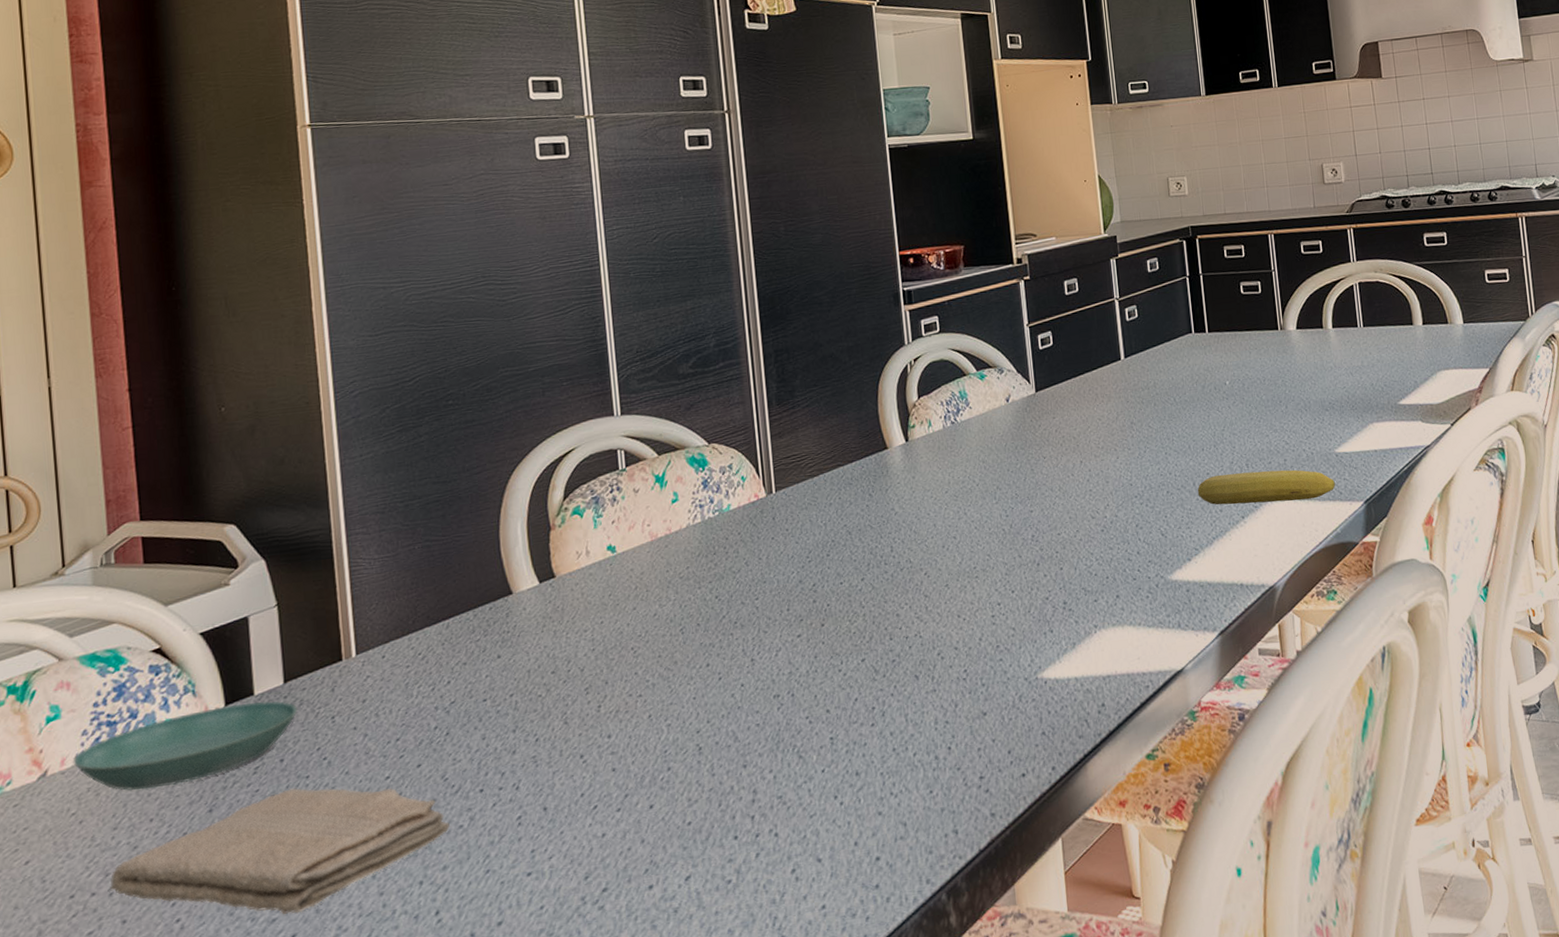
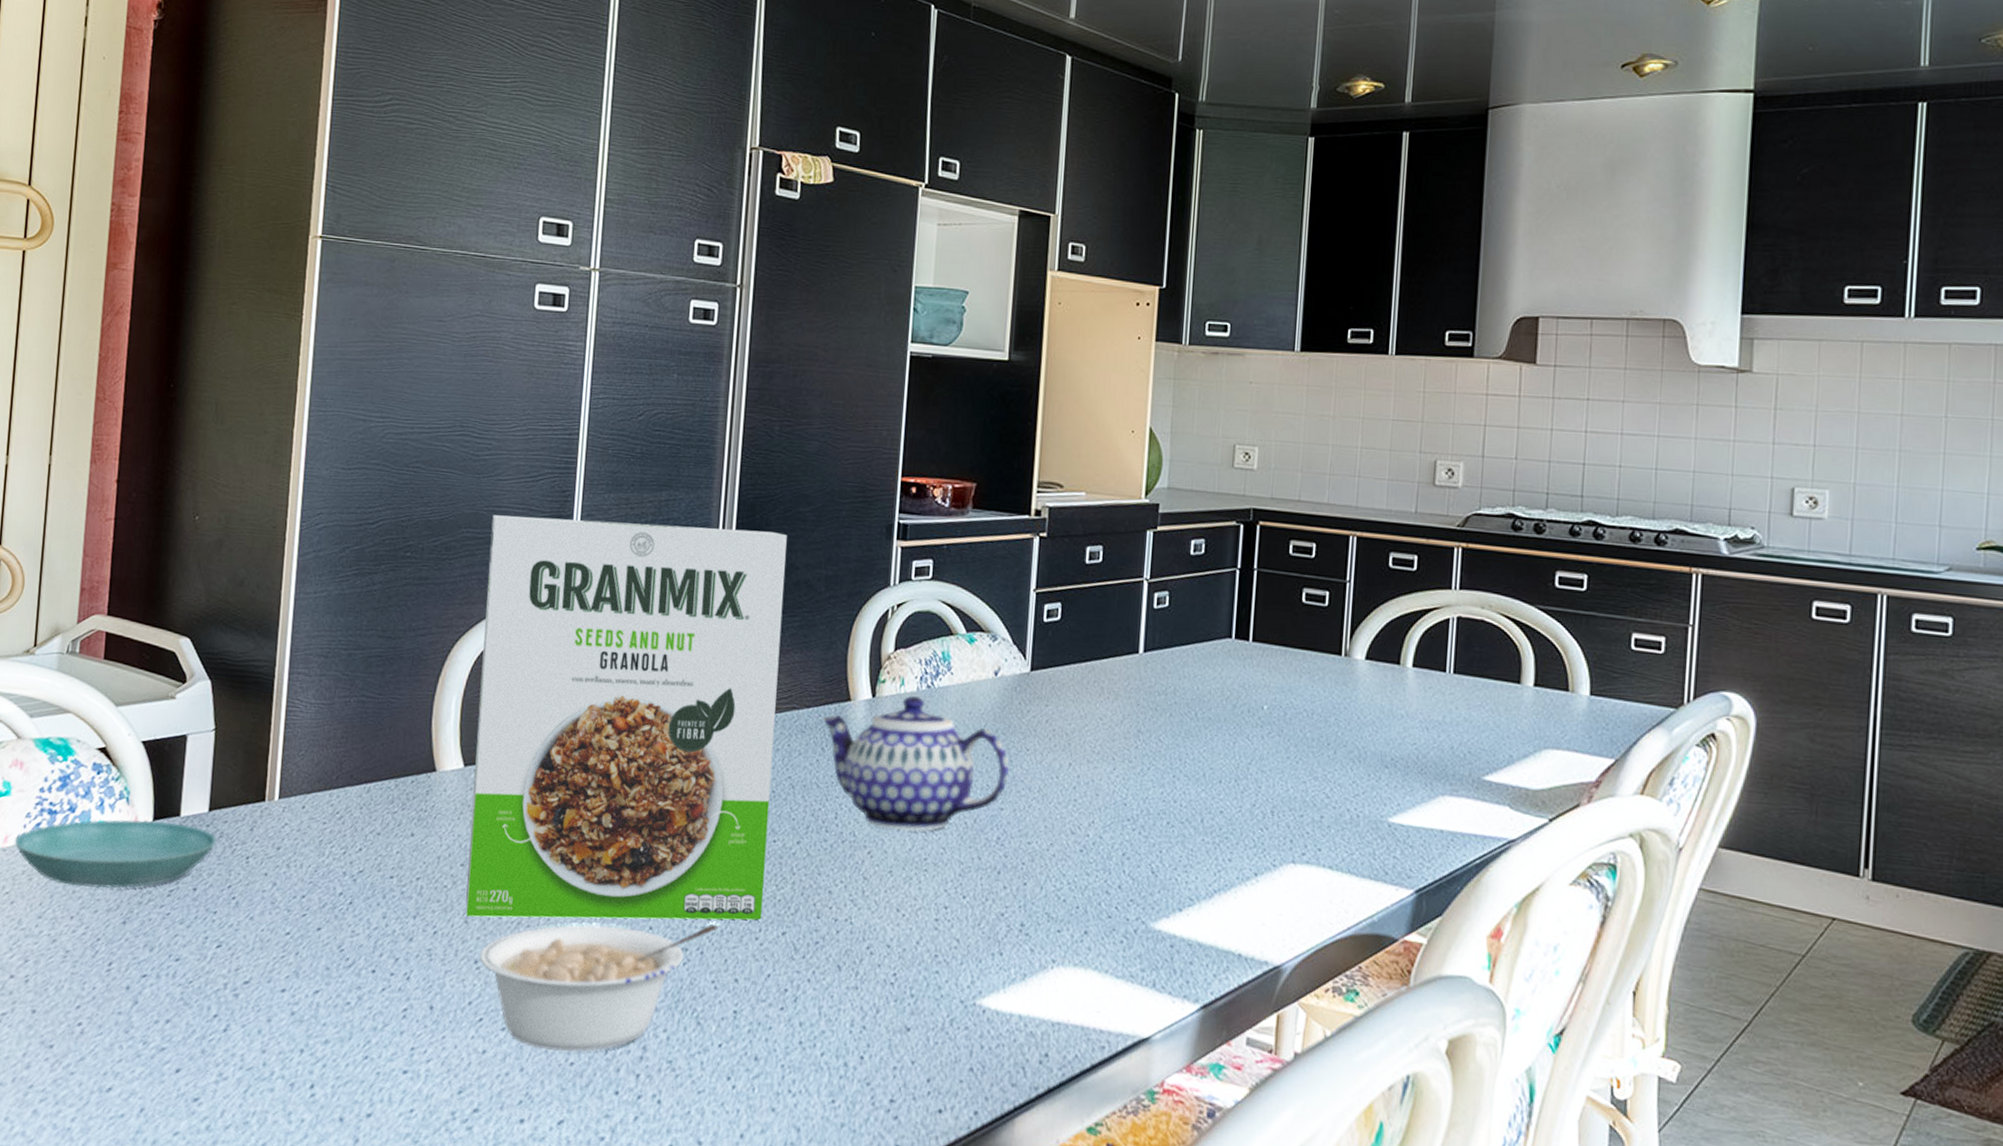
washcloth: present [110,788,451,914] -> none [27,920,339,1049]
cereal box: none [528,318,842,717] -> present [465,515,787,920]
legume: none [584,667,804,819] -> present [479,924,719,1053]
teapot: none [865,433,1033,550] -> present [822,695,1009,832]
fruit: present [1197,469,1335,505] -> none [1204,816,1381,873]

